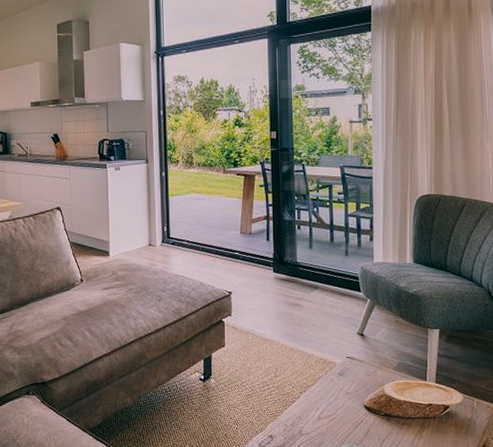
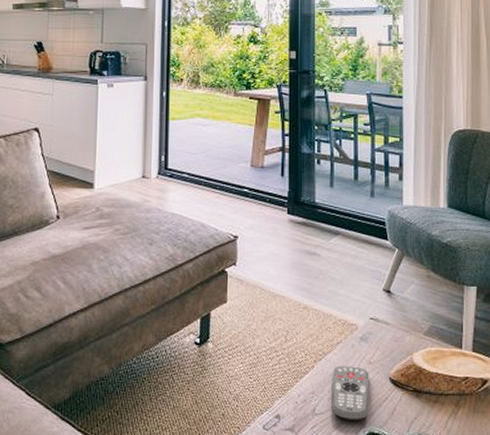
remote control: none [315,396,347,439] -> present [332,366,369,420]

